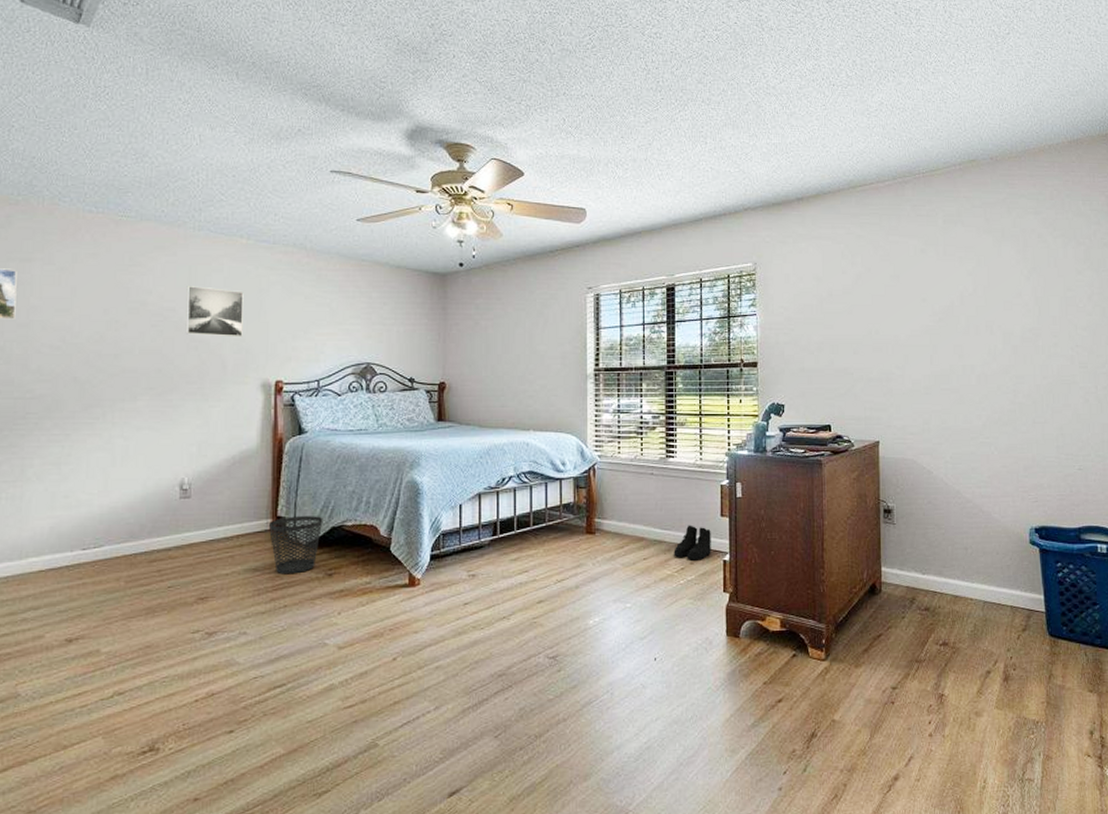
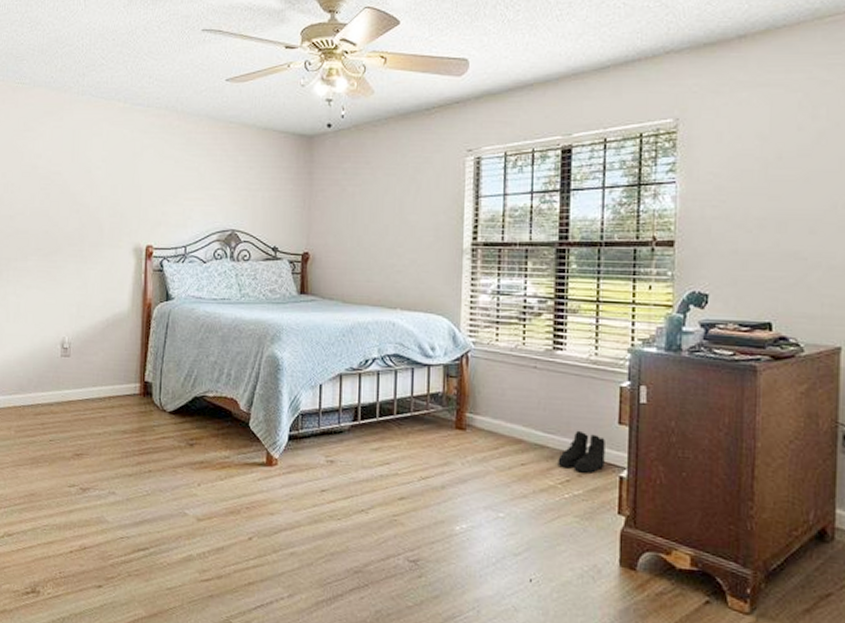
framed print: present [185,286,244,337] -> none [69,150,120,201]
wastebasket: present [269,516,323,575] -> none [137,382,187,441]

